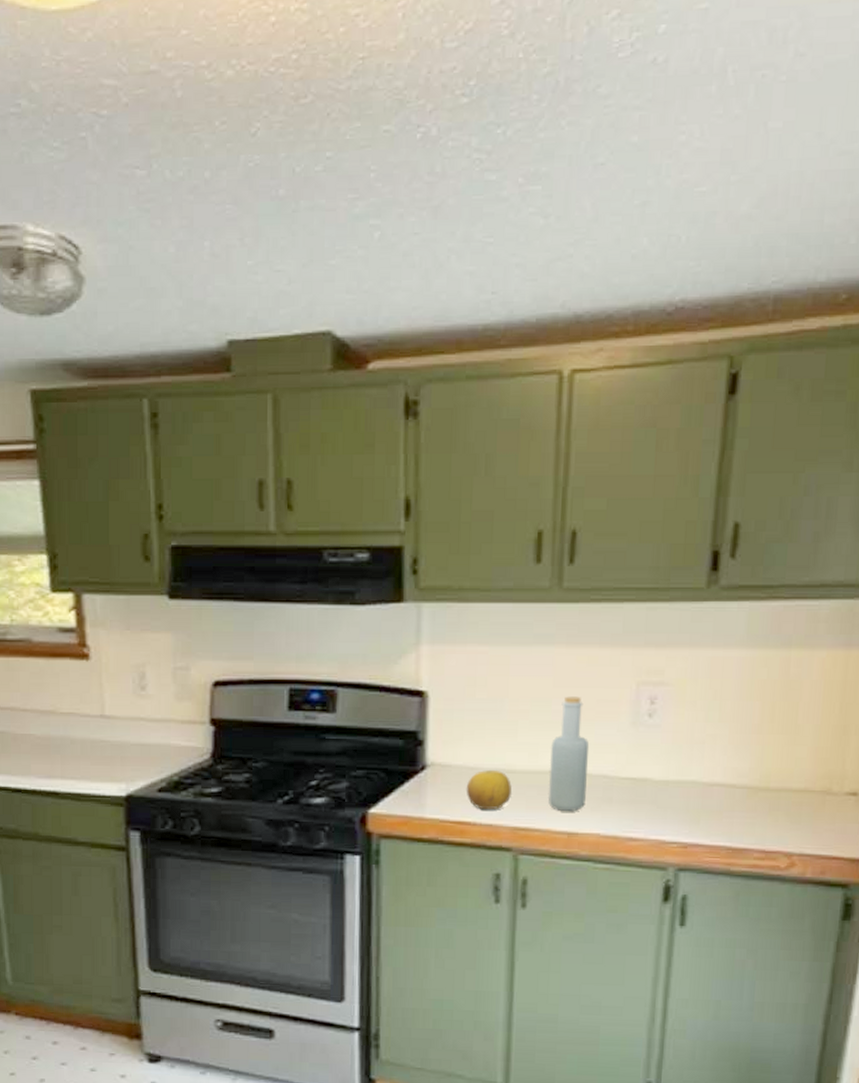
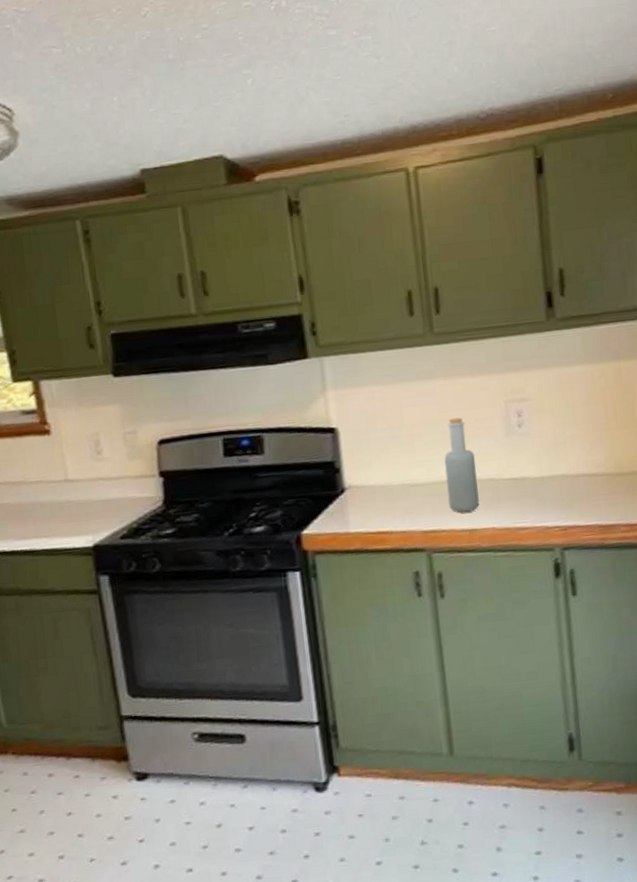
fruit: present [466,769,512,810] -> none [380,485,418,520]

